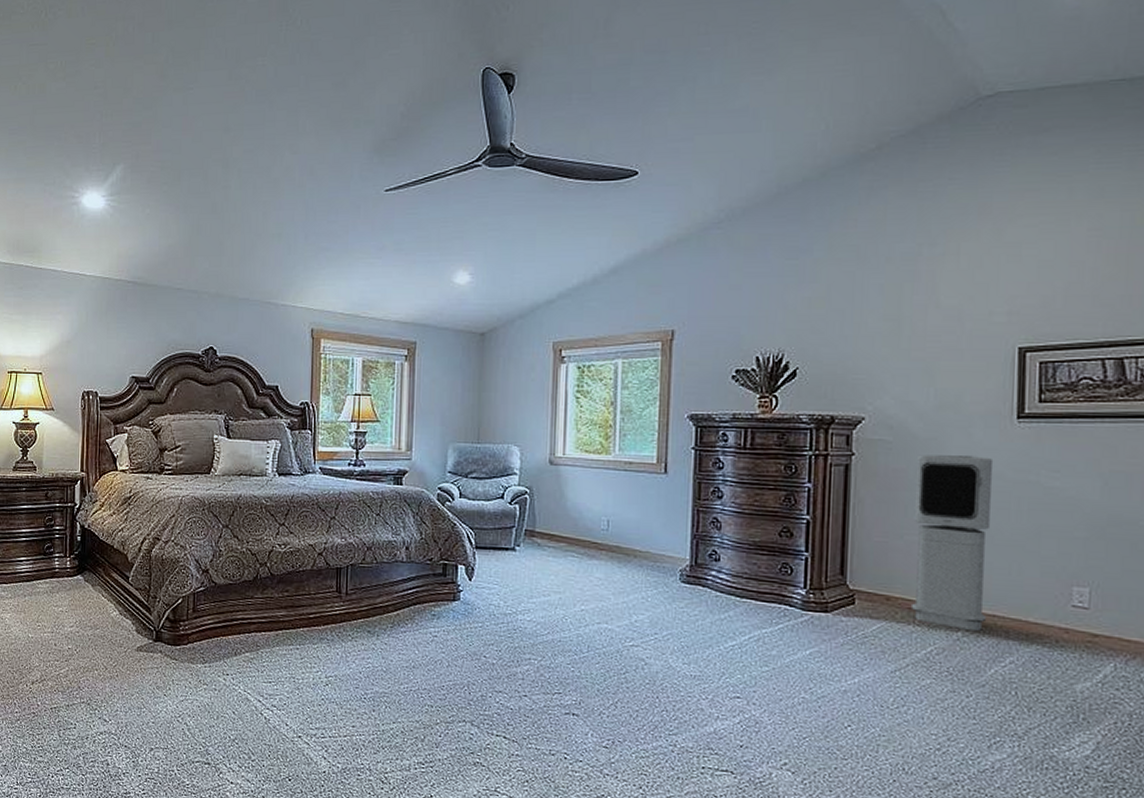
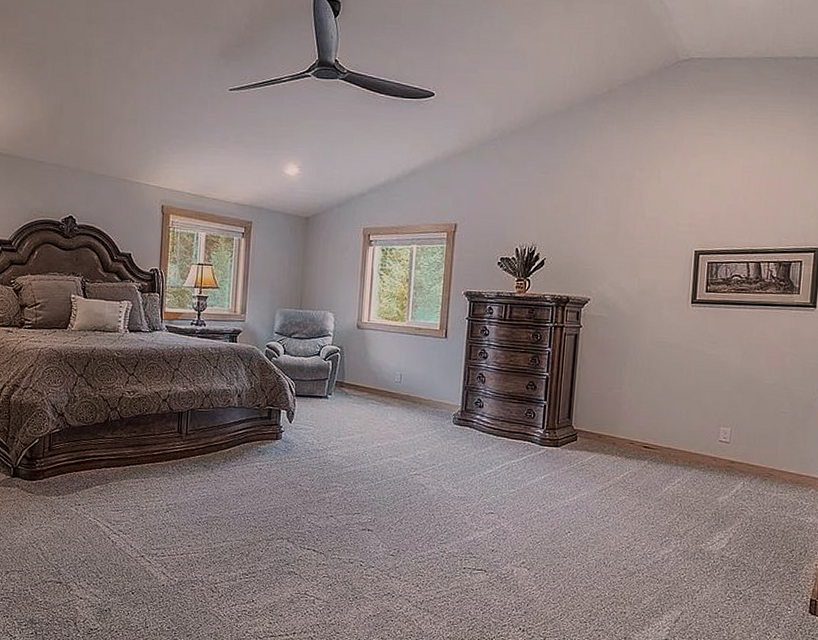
air purifier: present [910,454,994,632] -> none [614,328,675,460]

